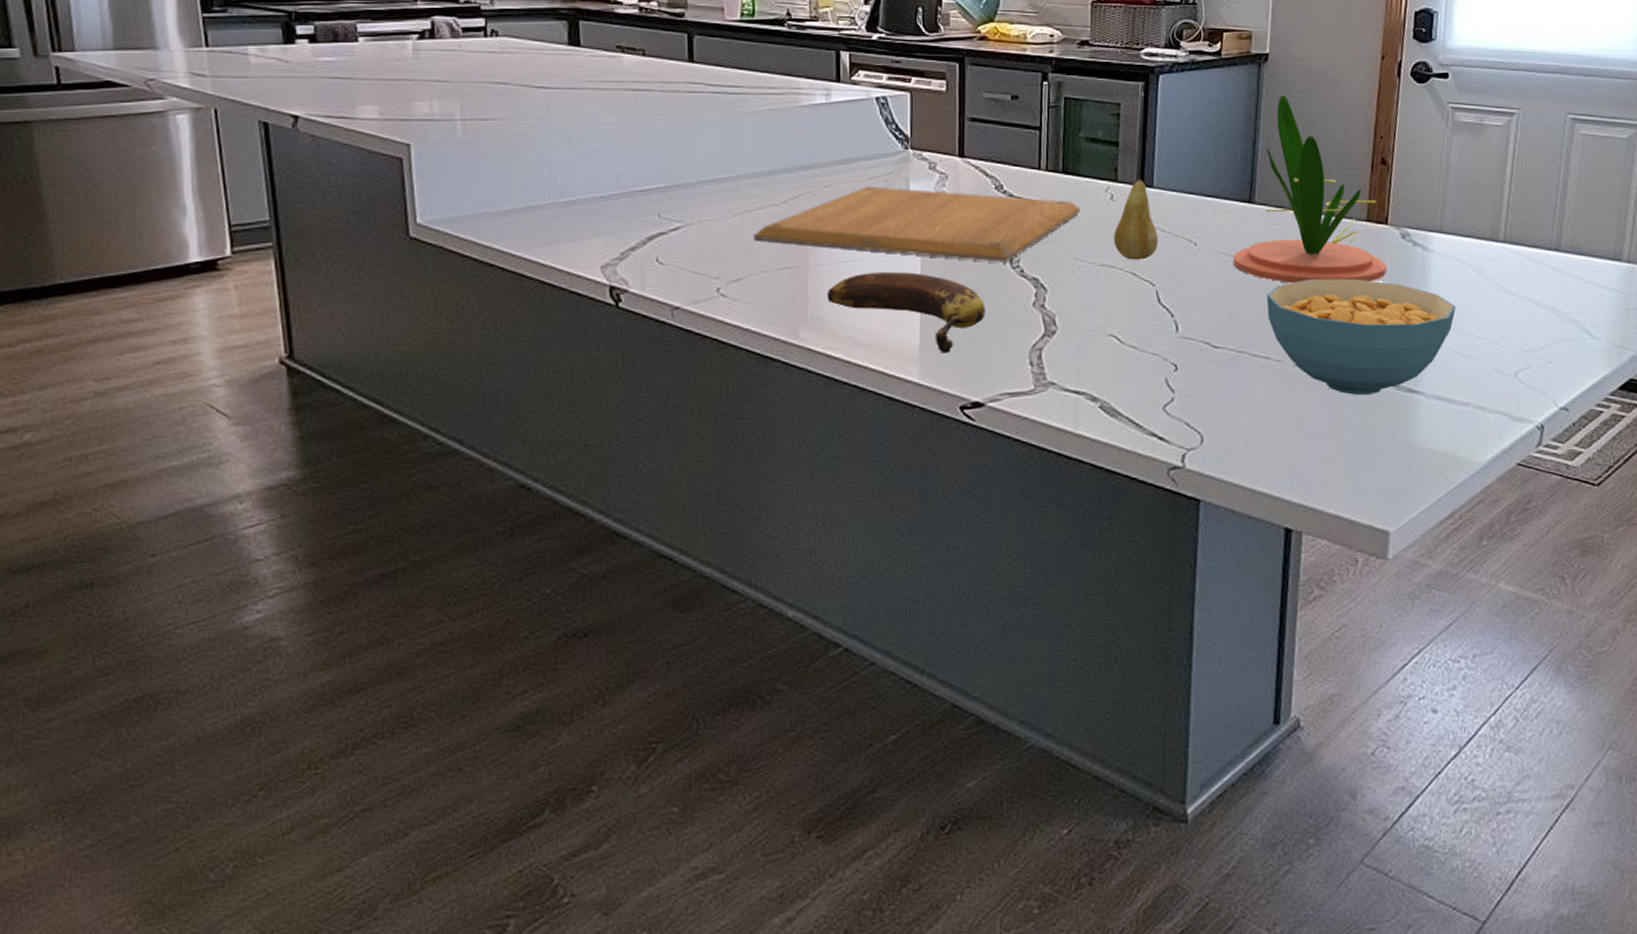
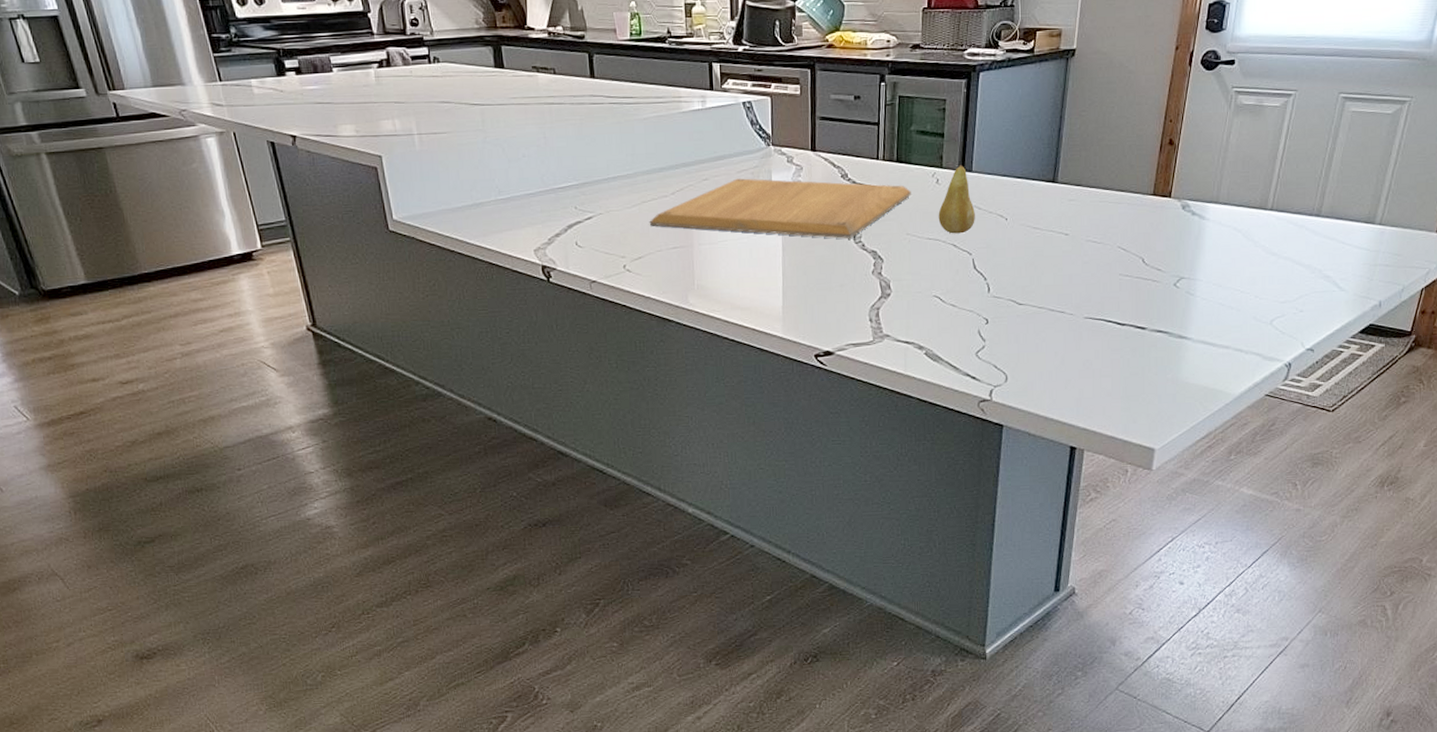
banana: present [826,271,985,353] -> none [708,248,834,313]
plant: present [1233,95,1387,284] -> none [1037,86,1168,251]
cereal bowl: present [1266,279,1457,395] -> none [1064,245,1225,341]

